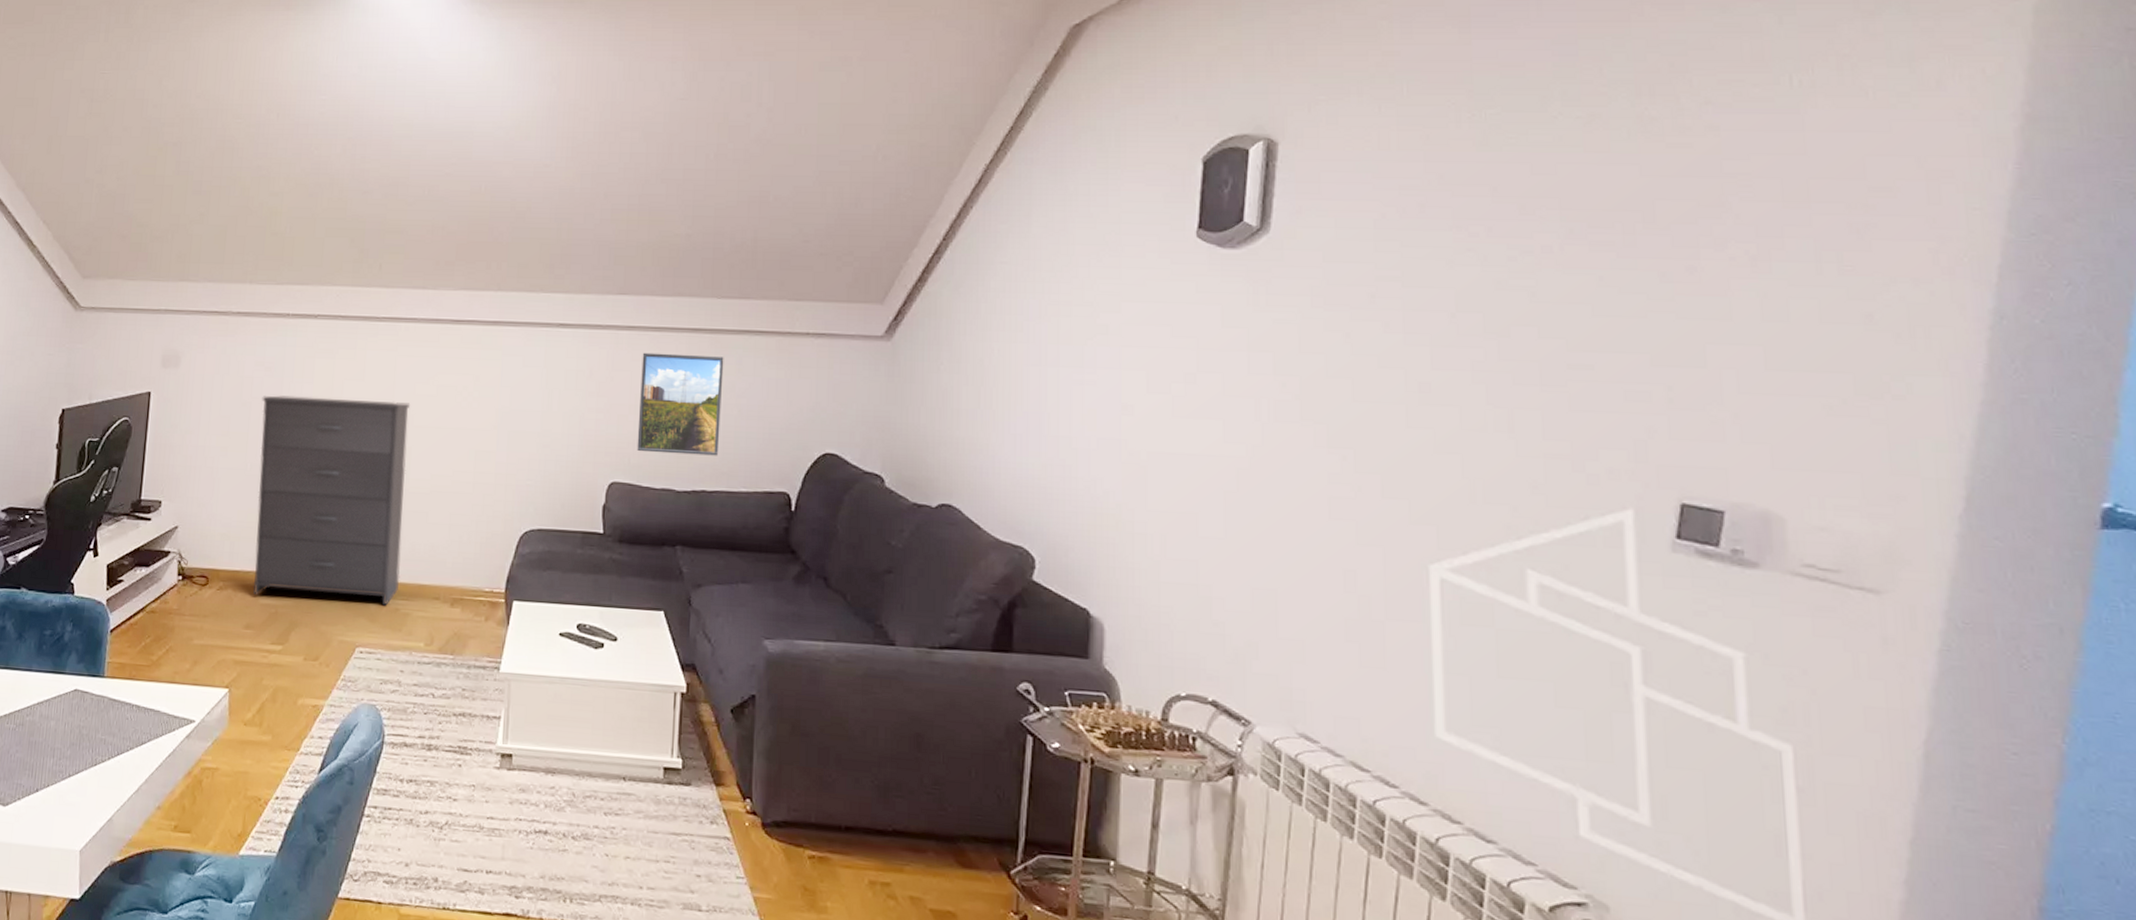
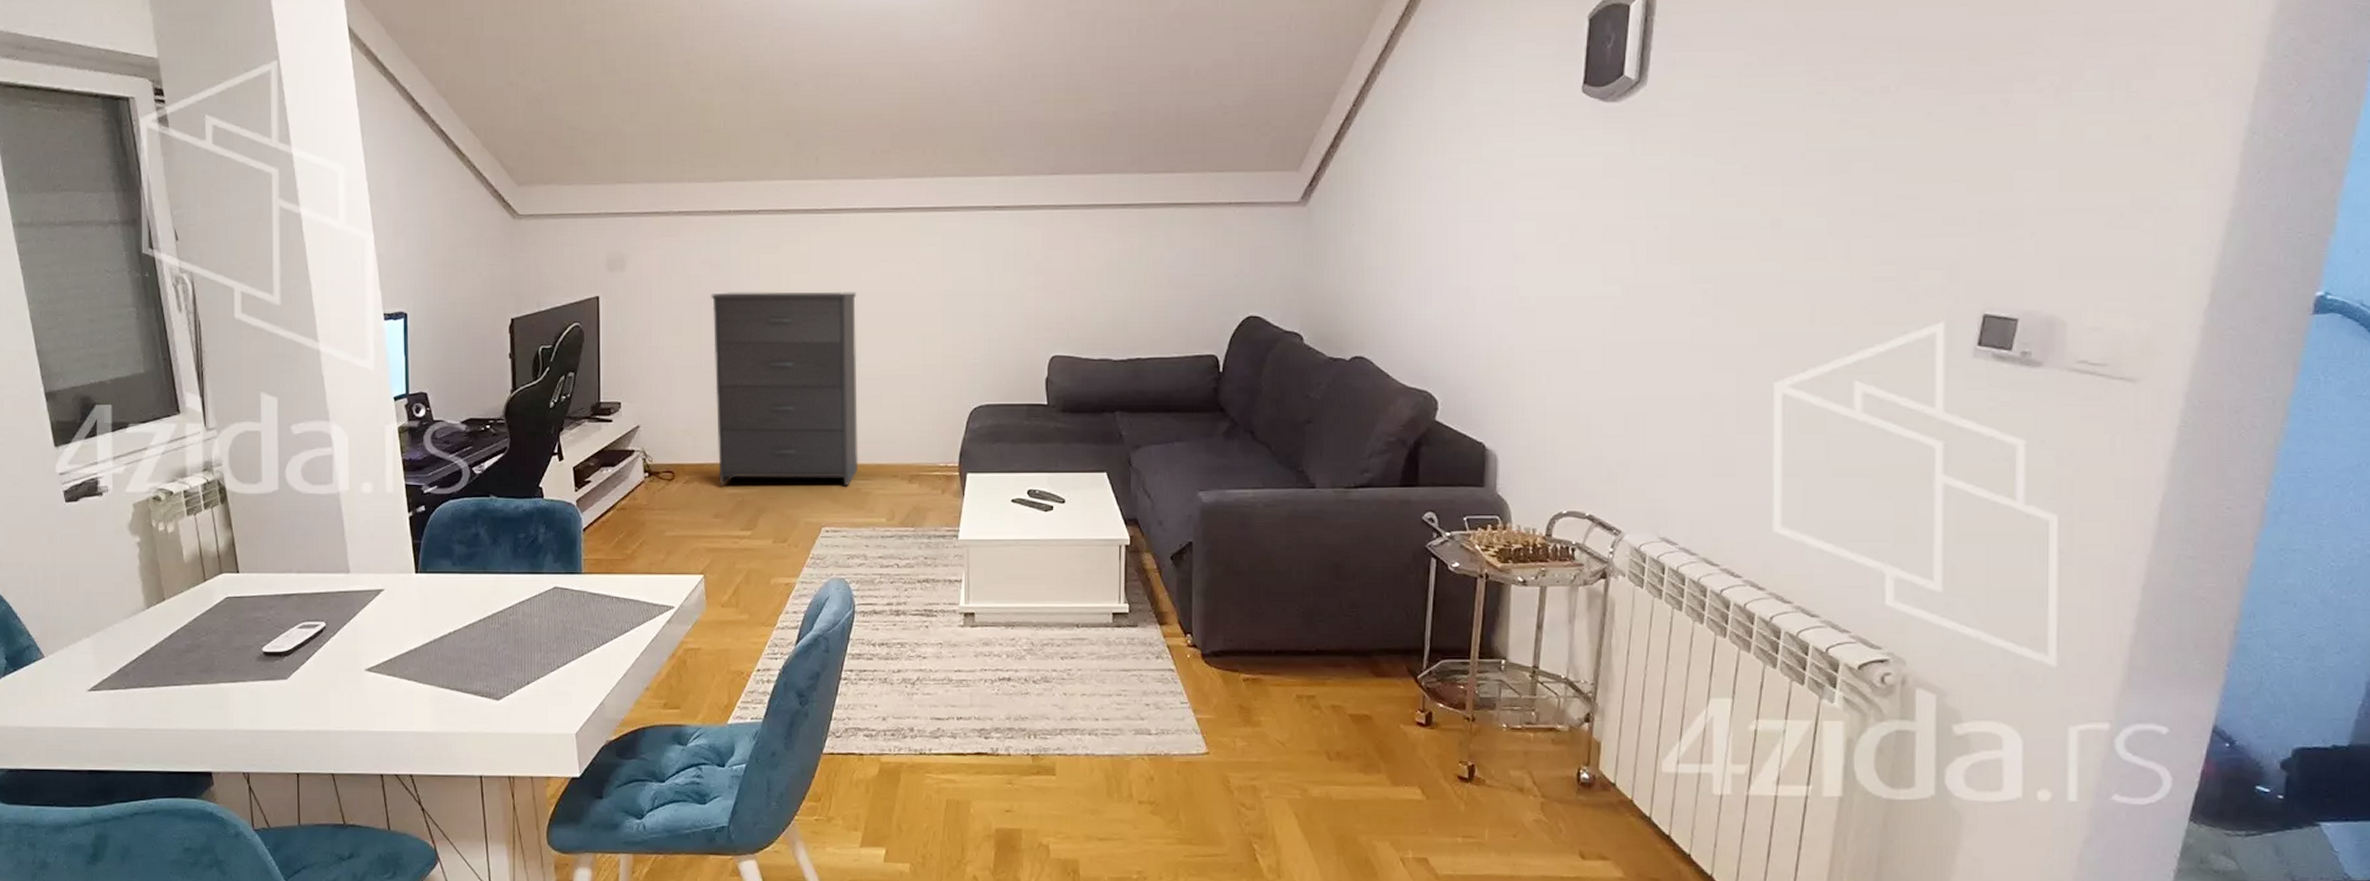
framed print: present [637,352,724,456] -> none [1075,229,1153,326]

